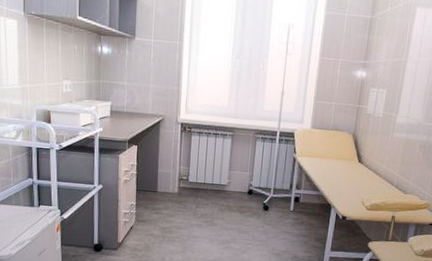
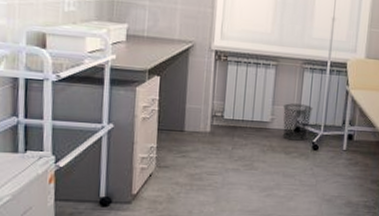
waste bin: none [237,169,264,202] -> present [282,103,313,141]

